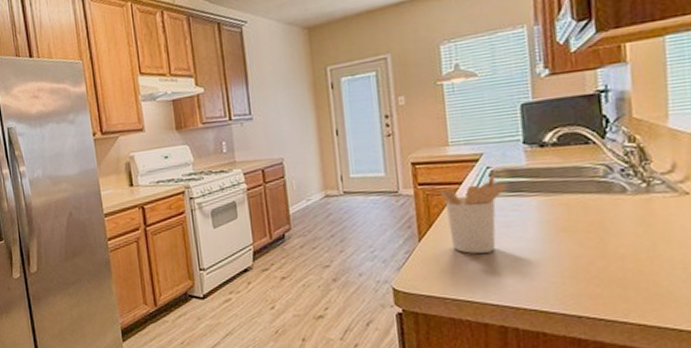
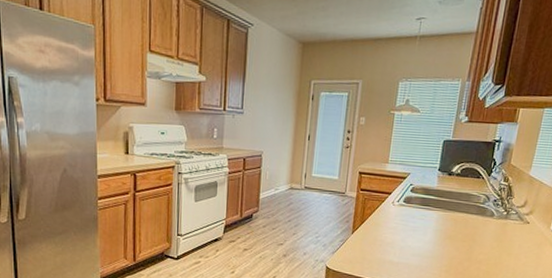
utensil holder: present [438,175,507,254] -> none [373,191,421,248]

